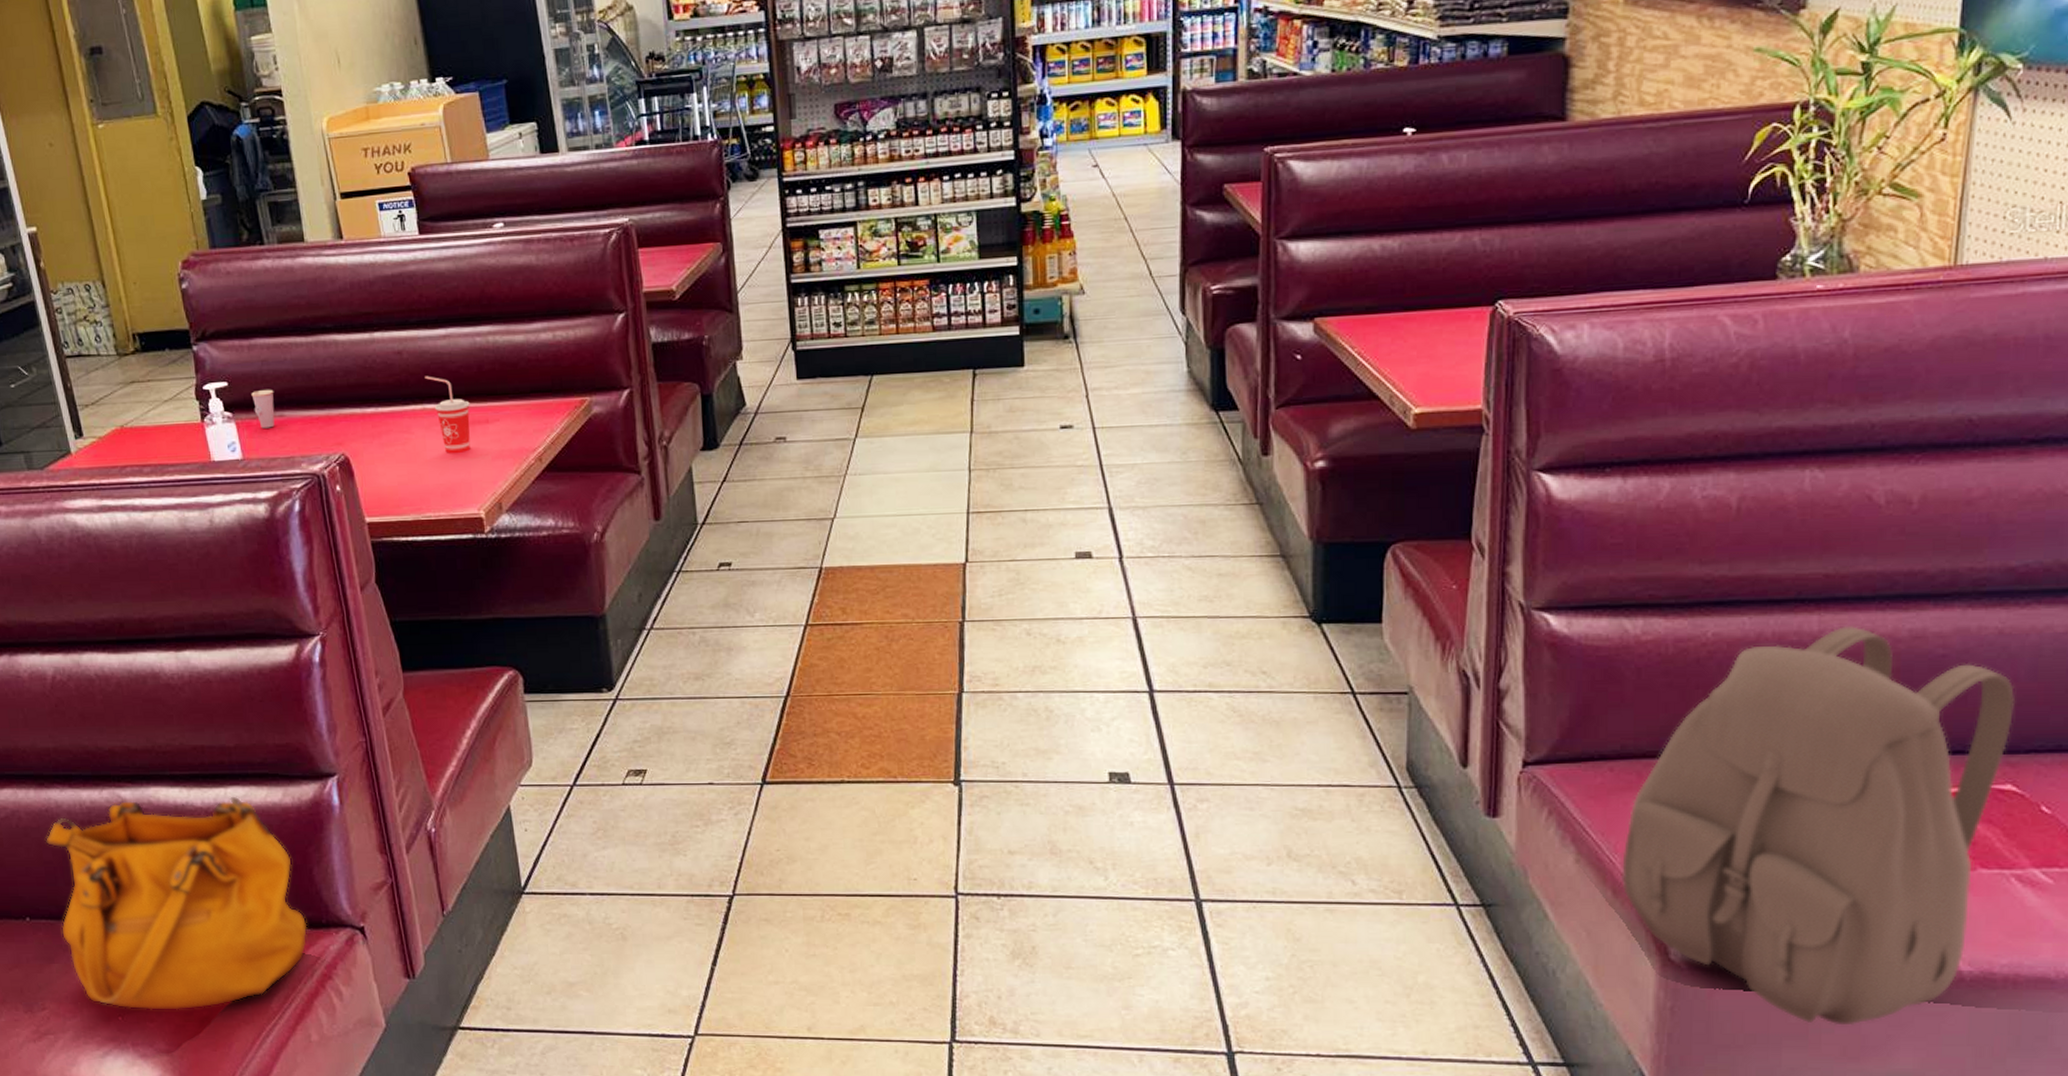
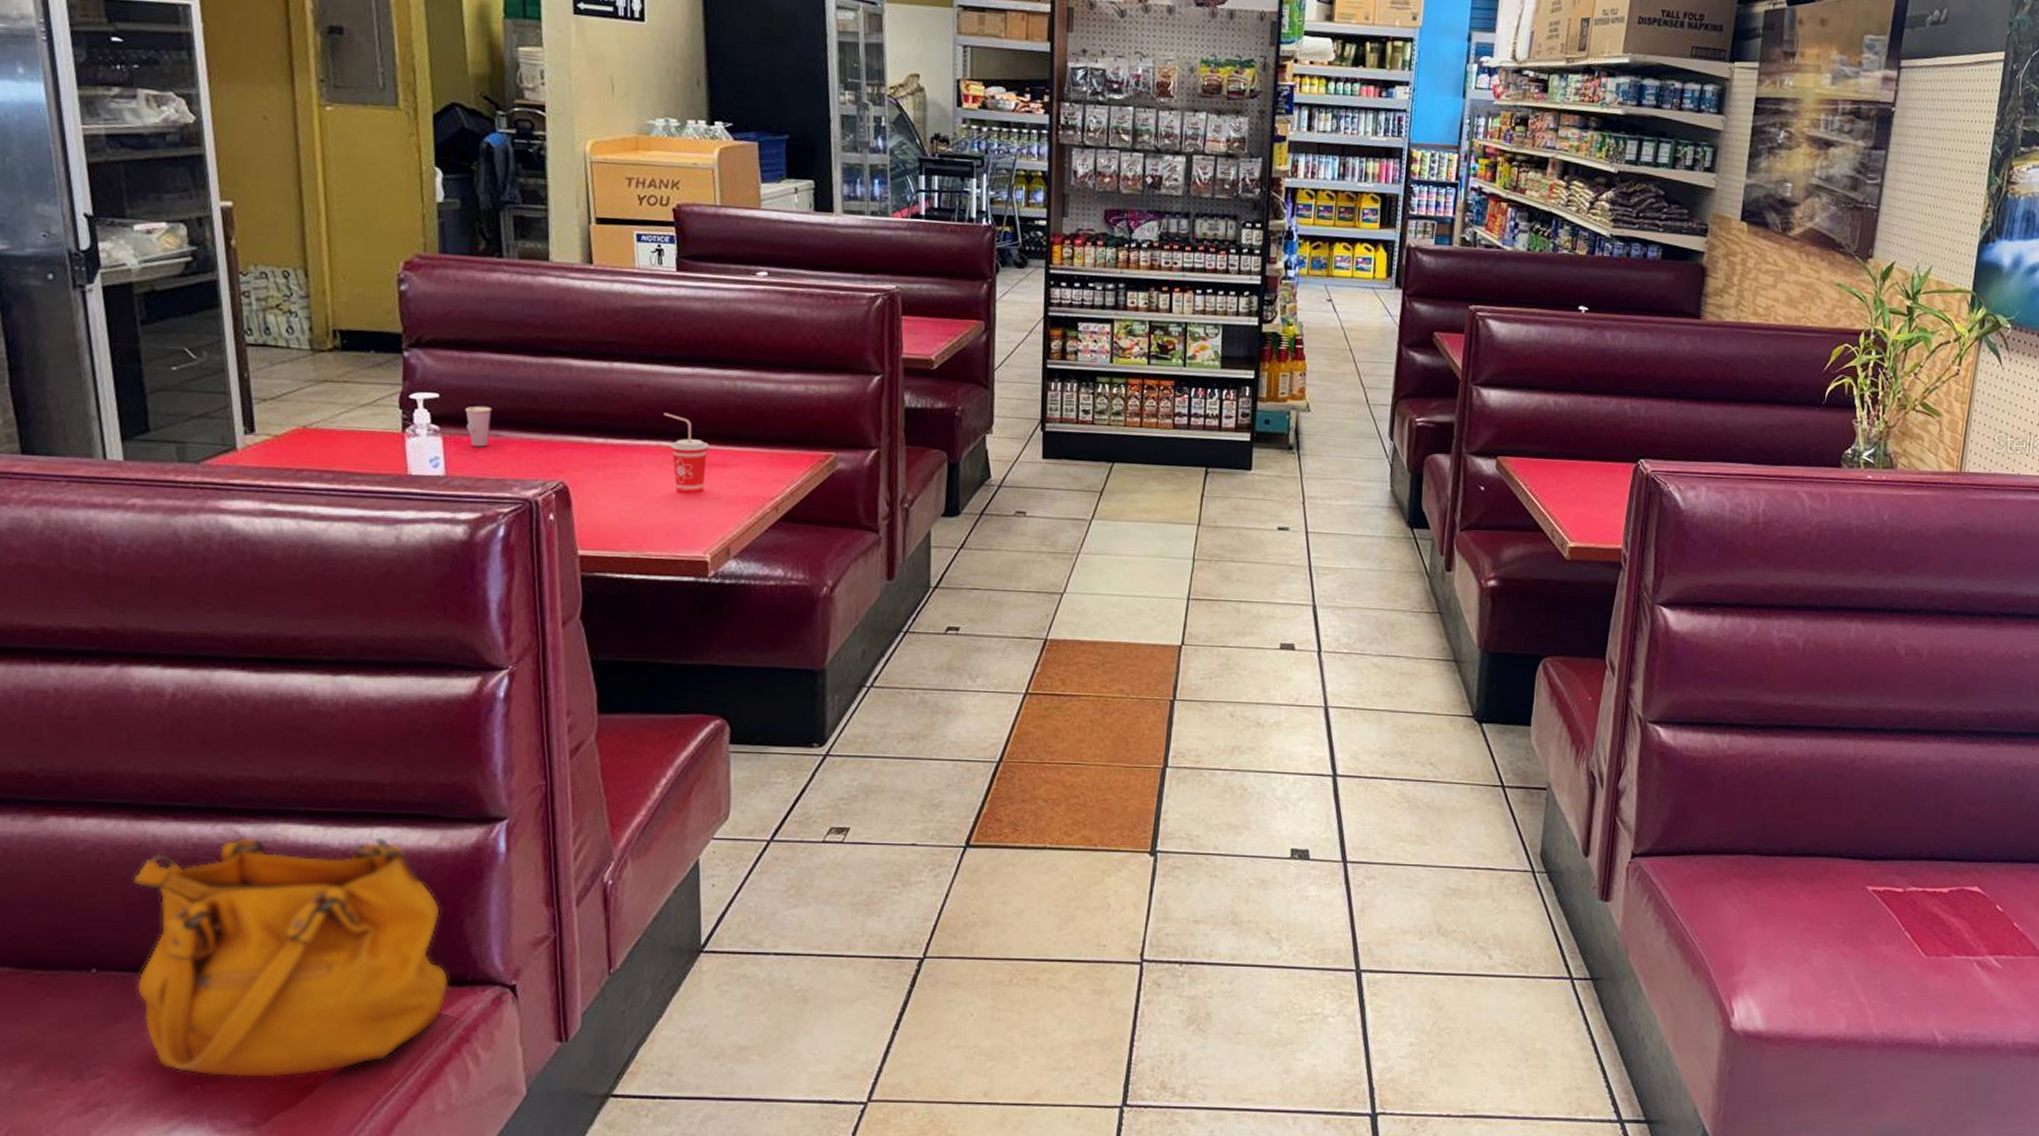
backpack: present [1622,626,2016,1026] -> none [1699,752,1984,1086]

